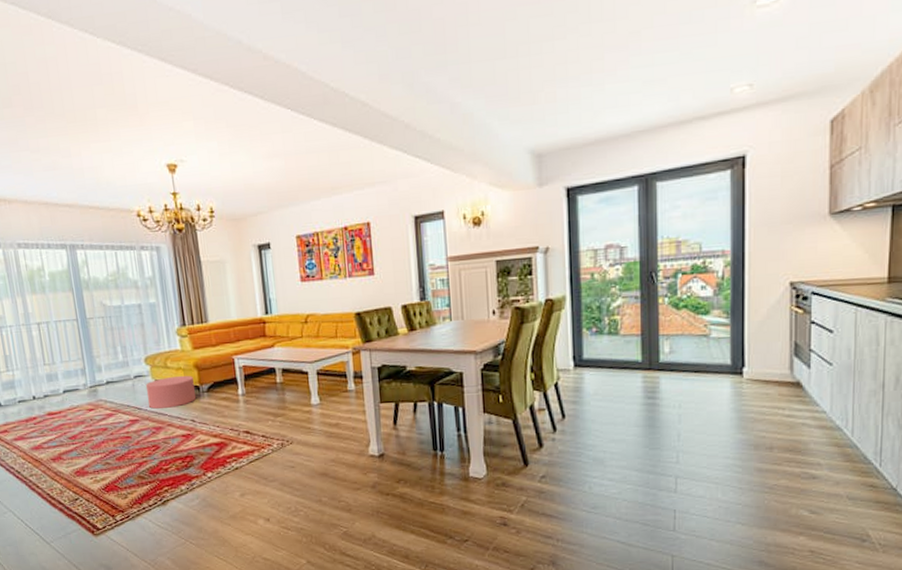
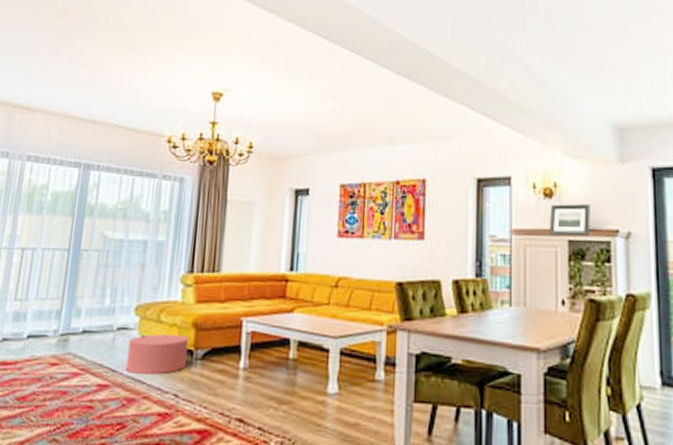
picture frame: none [479,227,514,259] -> present [549,204,590,237]

